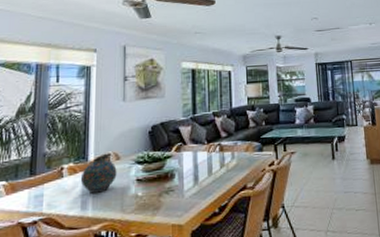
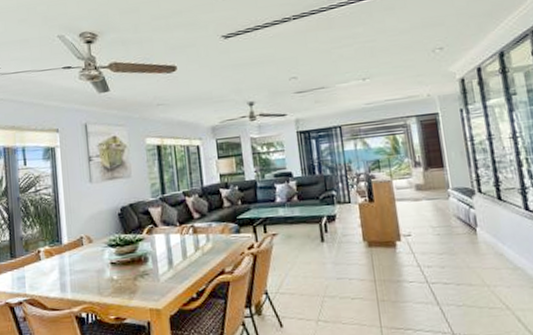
snuff bottle: present [80,153,117,194] -> none [57,236,91,276]

